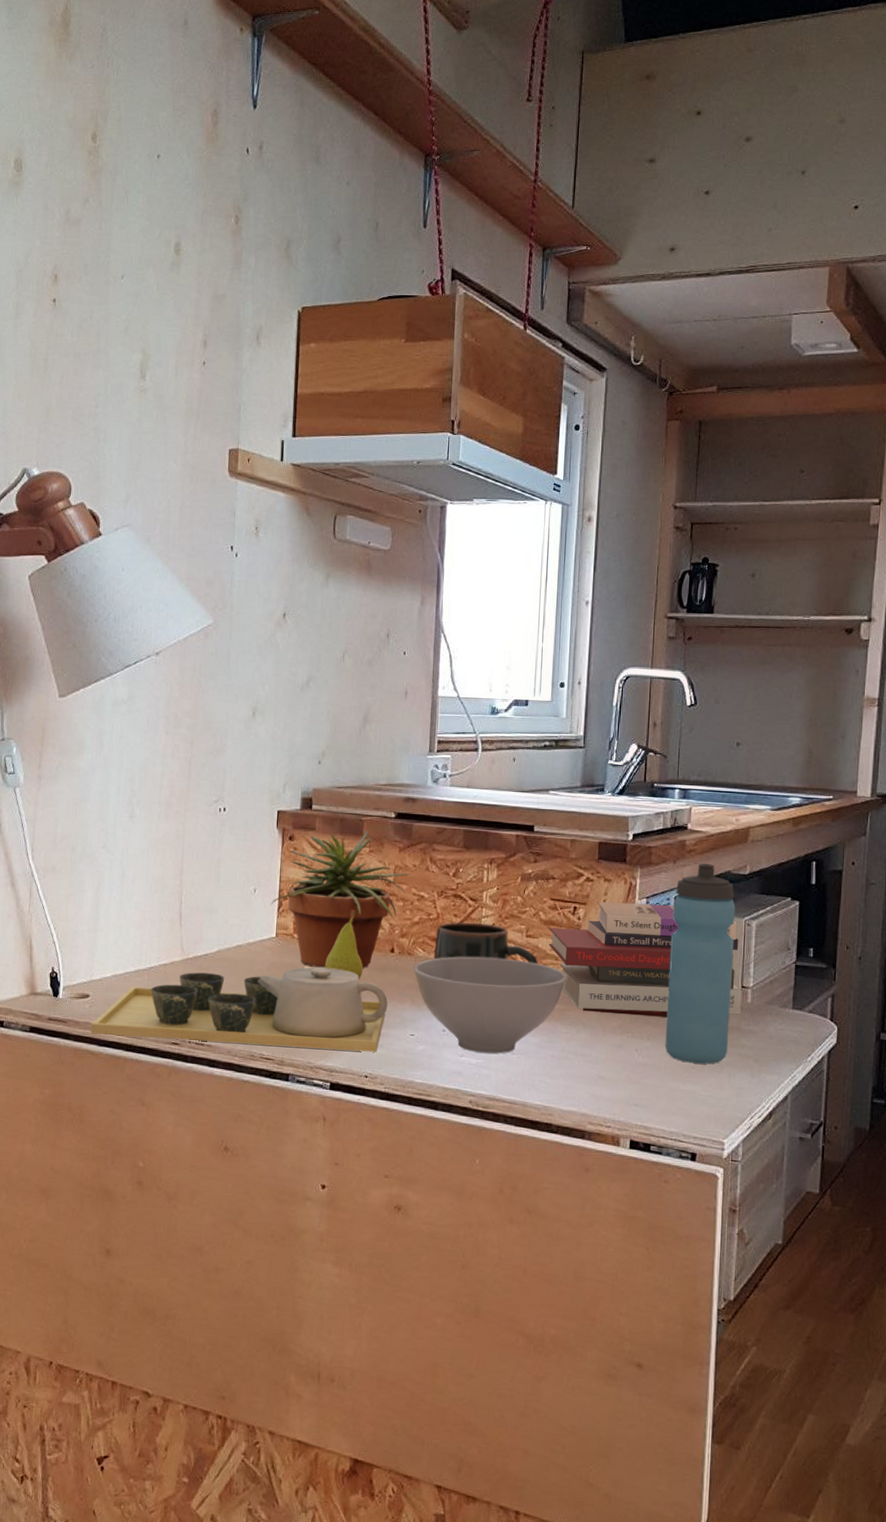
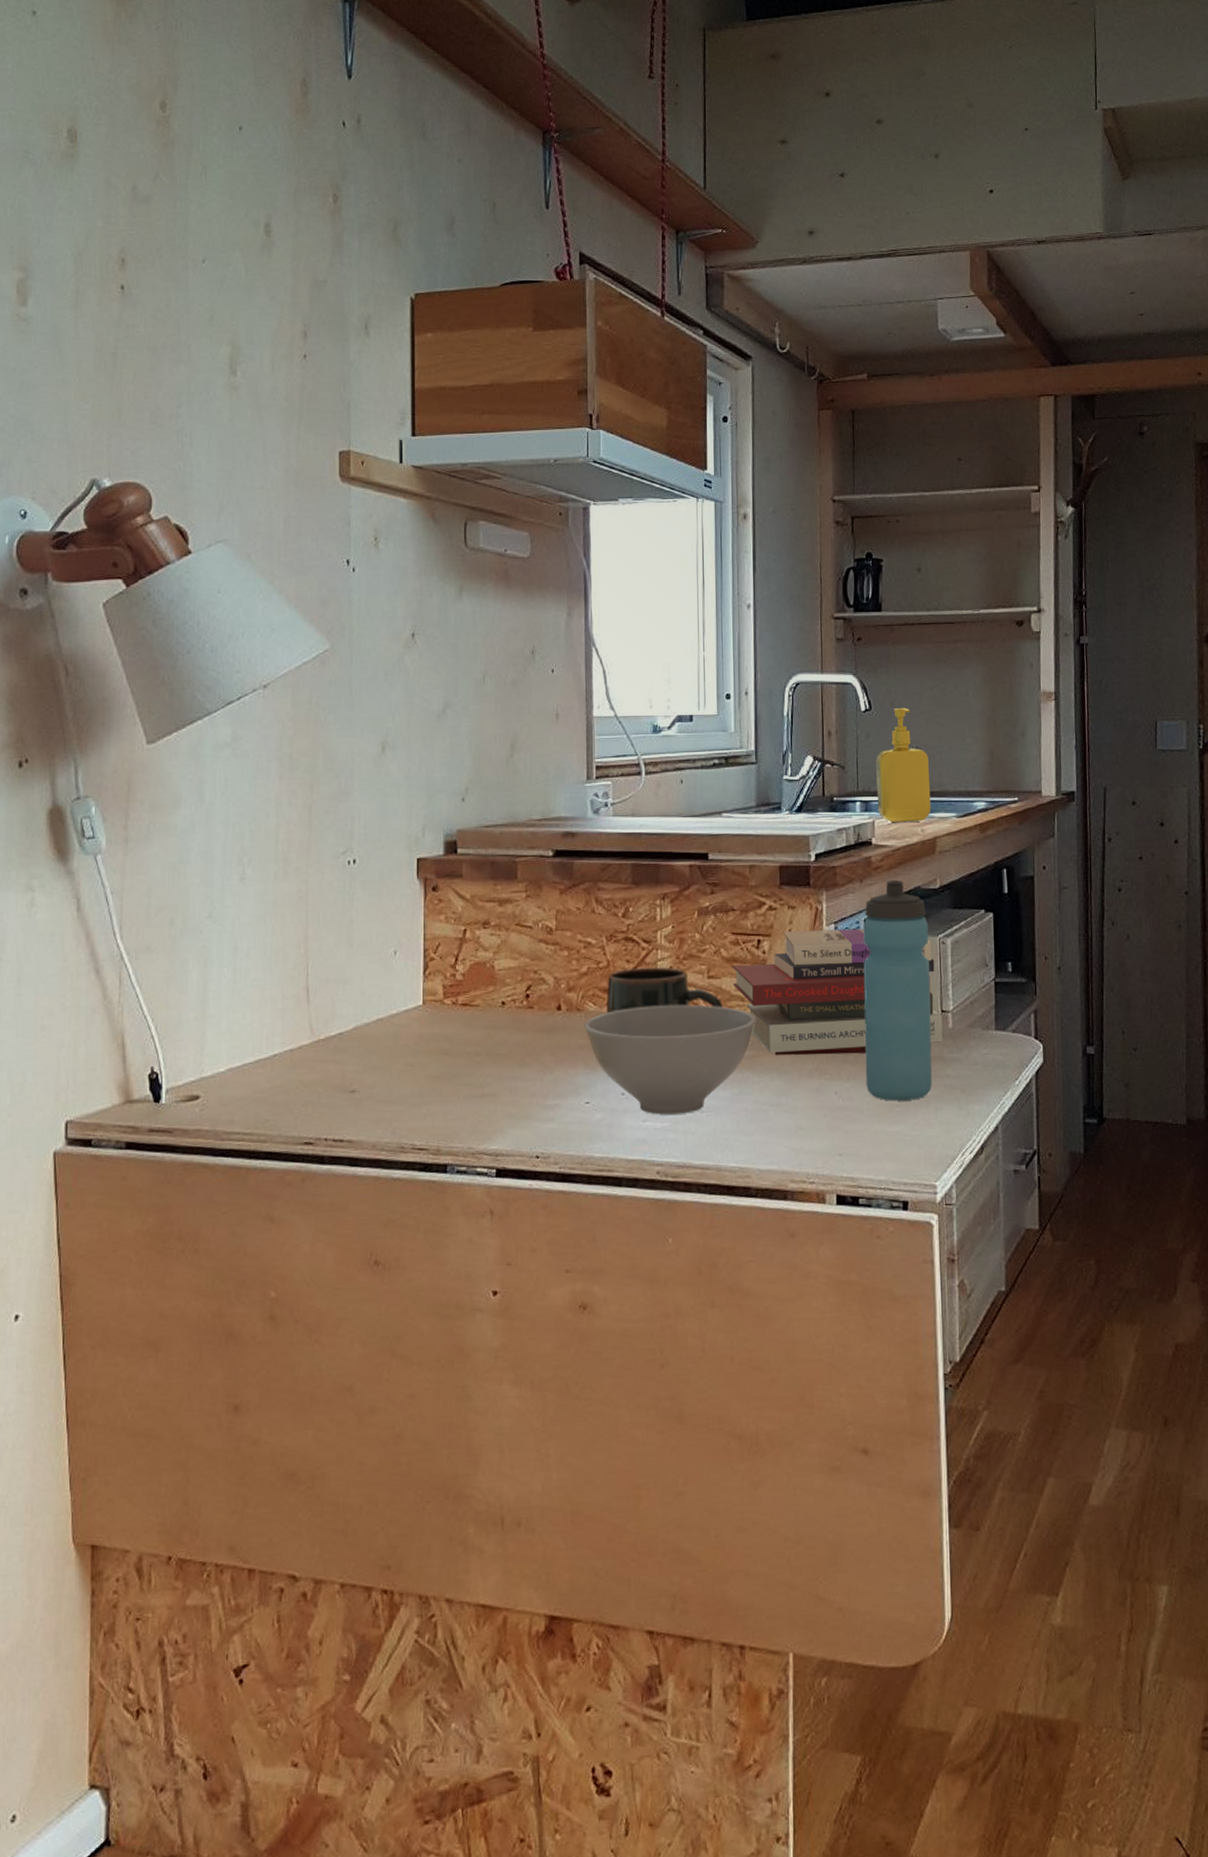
tea set: present [90,967,388,1052] -> none [202,1035,557,1144]
potted plant: present [271,830,411,968] -> none [415,872,575,1036]
fruit: present [325,910,363,980] -> none [483,965,527,1046]
soap dispenser: none [695,704,749,812] -> present [876,707,931,823]

